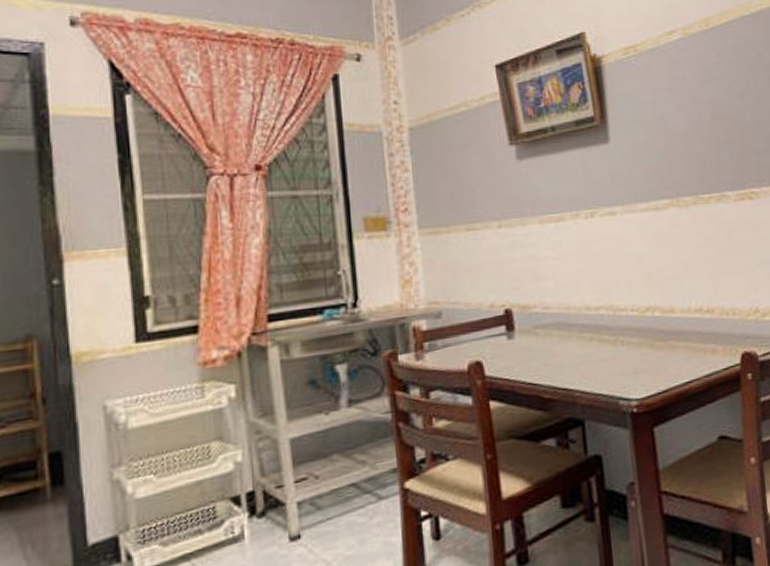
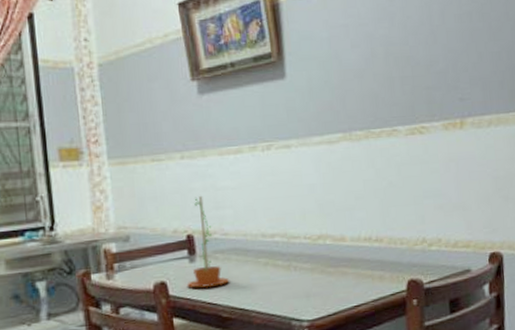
flower pot: none [504,266,552,367] -> present [186,195,230,288]

